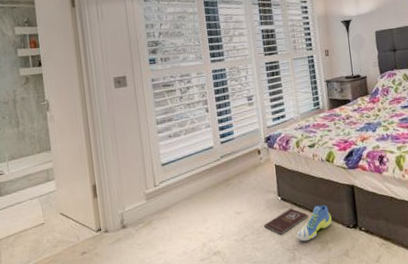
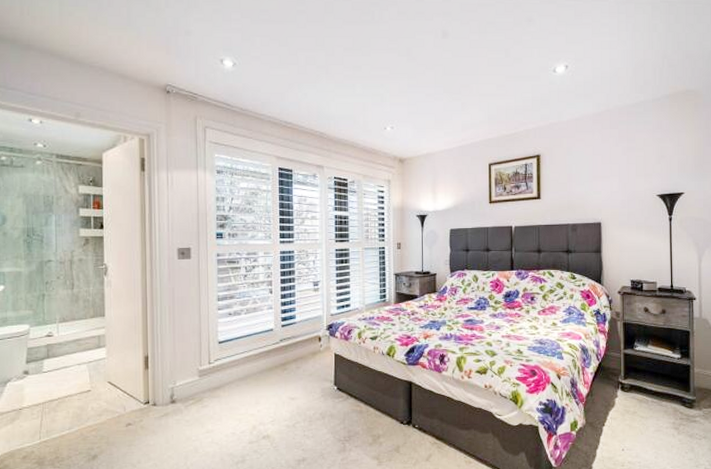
book: present [264,208,309,235] -> none [317,399,363,424]
sneaker: present [296,205,332,242] -> none [349,398,386,434]

